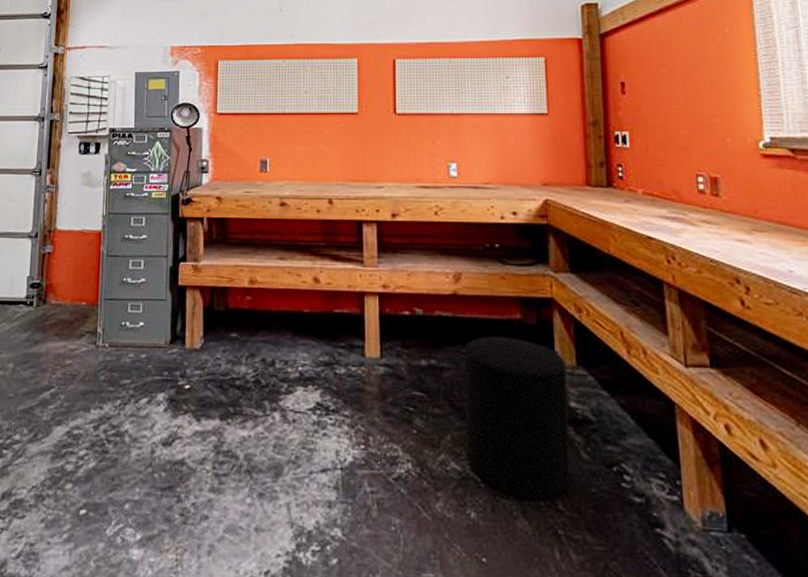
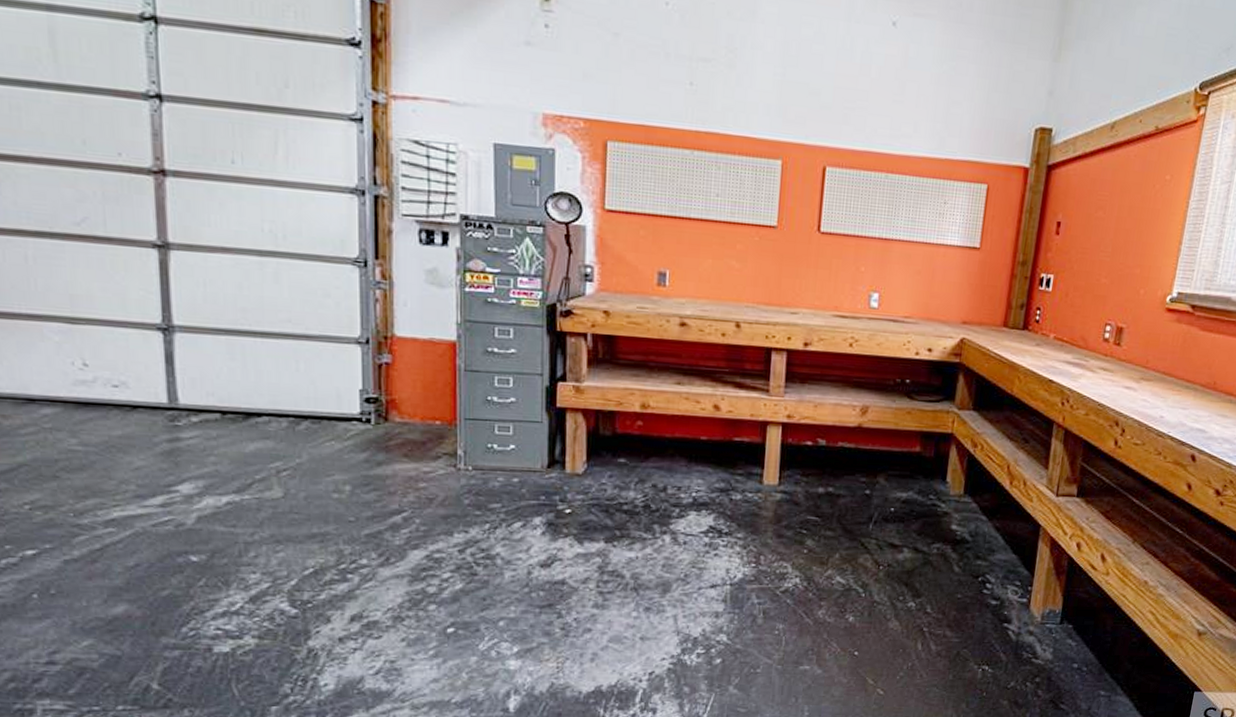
stool: present [464,336,571,499] -> none [852,467,954,605]

